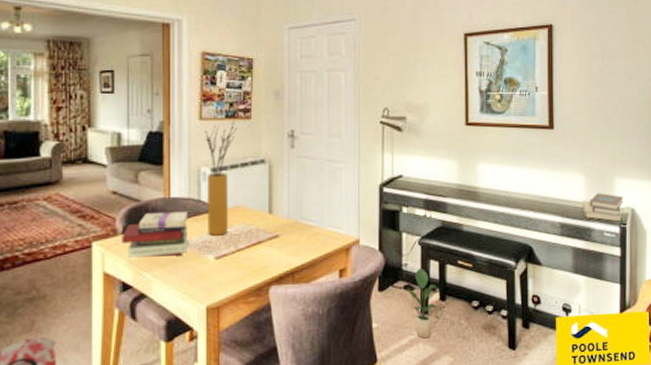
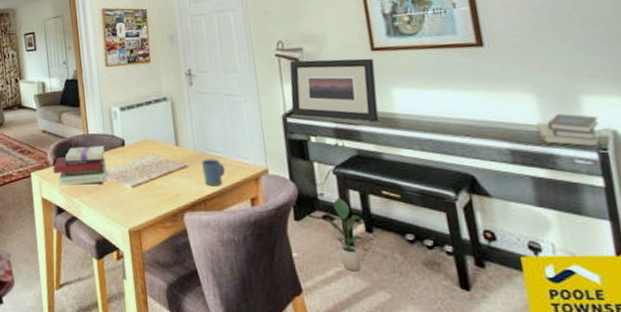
vase: present [205,120,237,236] -> none [111,64,141,167]
mug: none [293,228,318,258] -> present [202,159,226,186]
picture frame: none [388,129,466,195] -> present [289,58,380,122]

